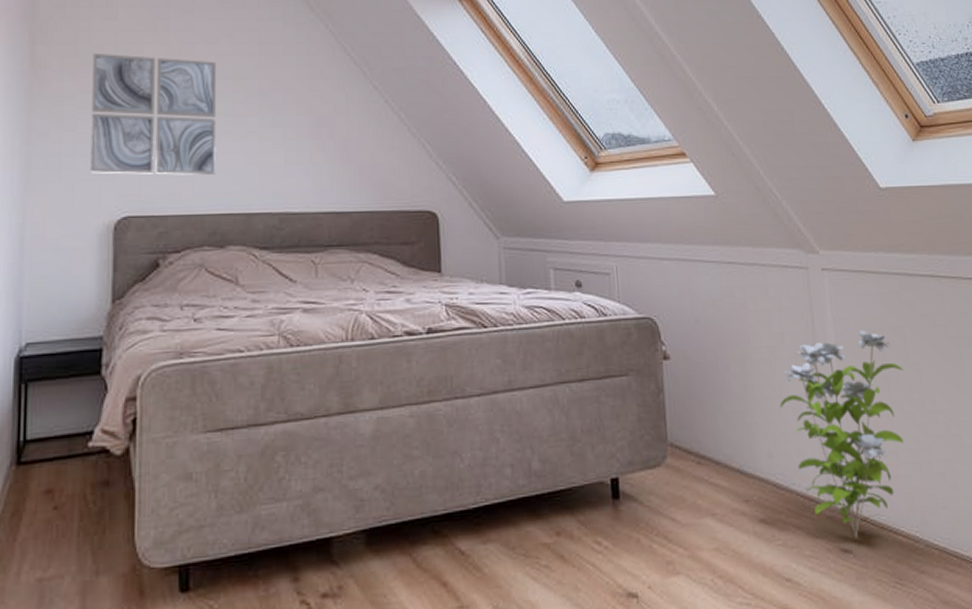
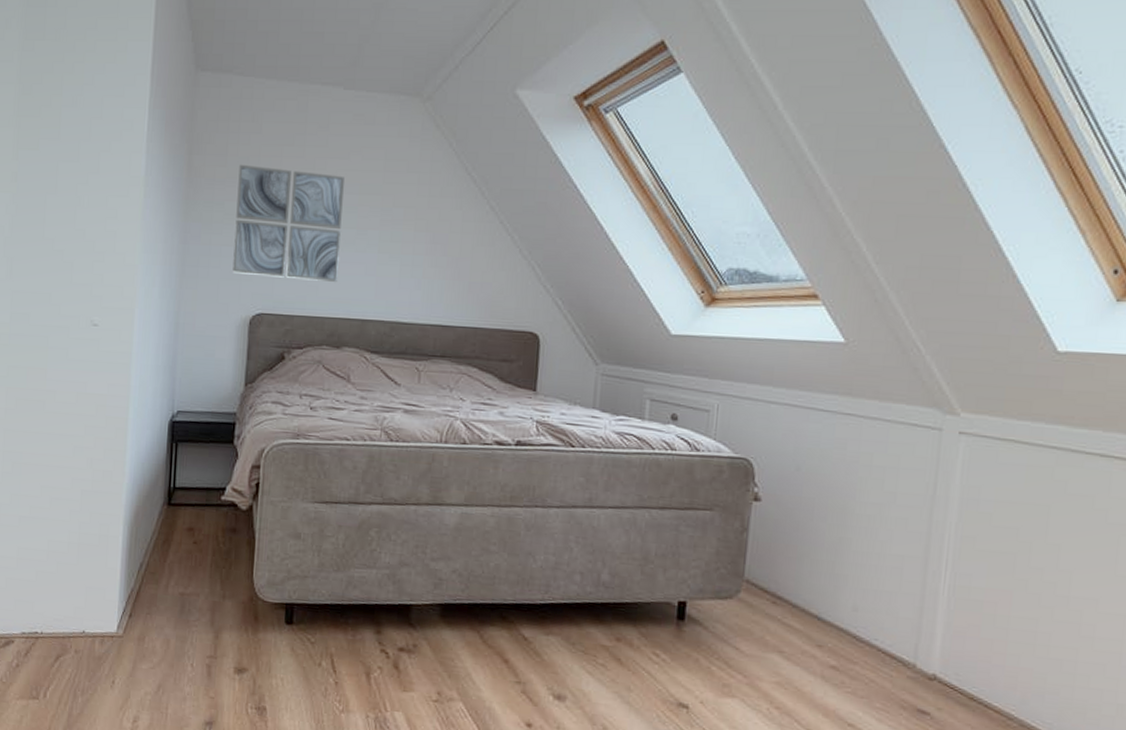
decorative plant: present [780,330,904,539] -> none [877,501,1039,703]

